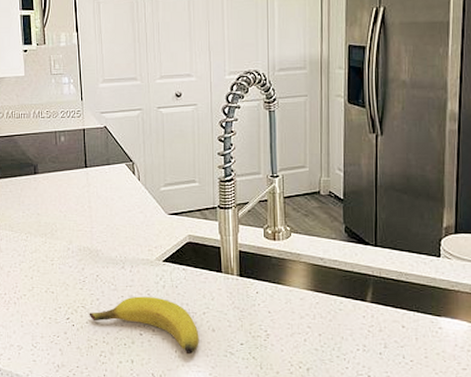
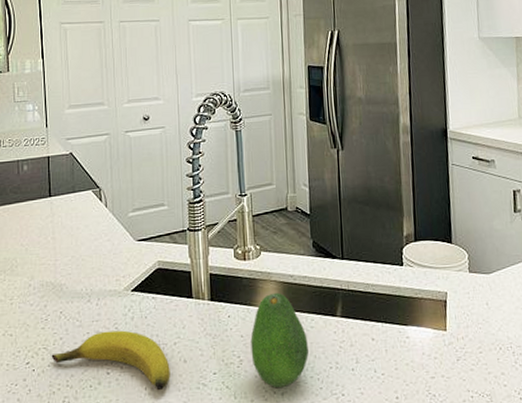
fruit: none [278,273,336,364] -> present [250,292,309,389]

